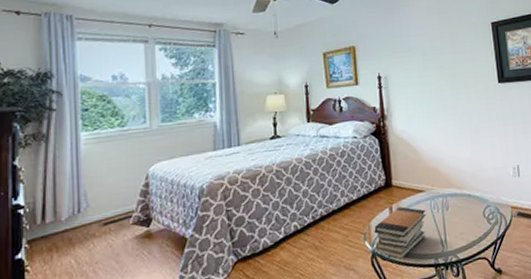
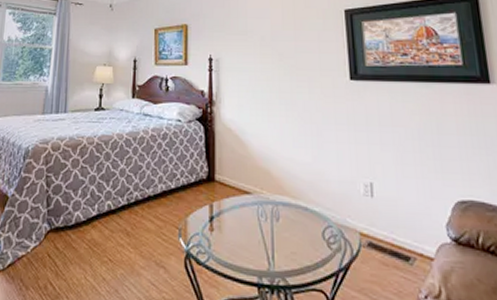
book stack: present [374,206,426,260] -> none [190,206,252,269]

